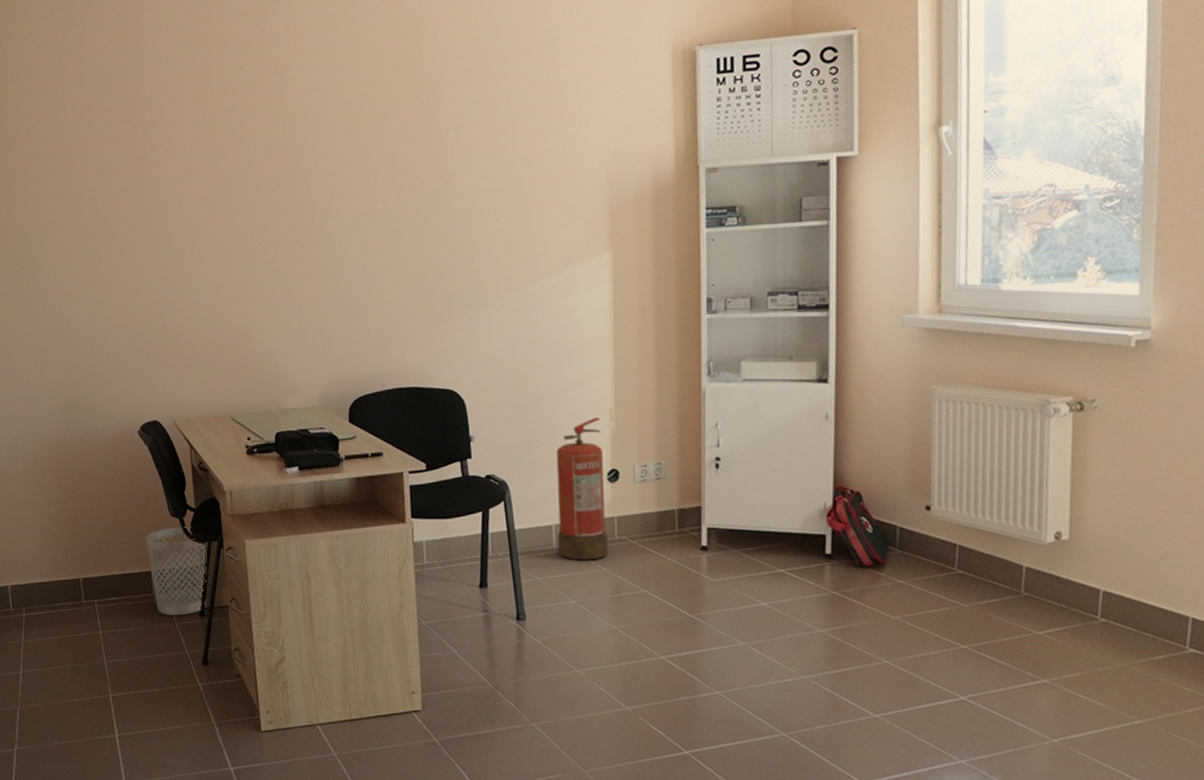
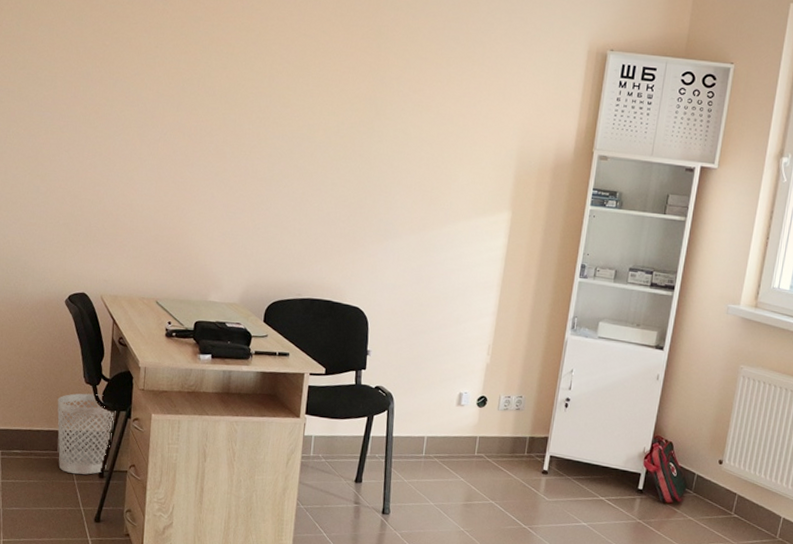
fire extinguisher: present [556,416,609,561] -> none [426,349,479,471]

